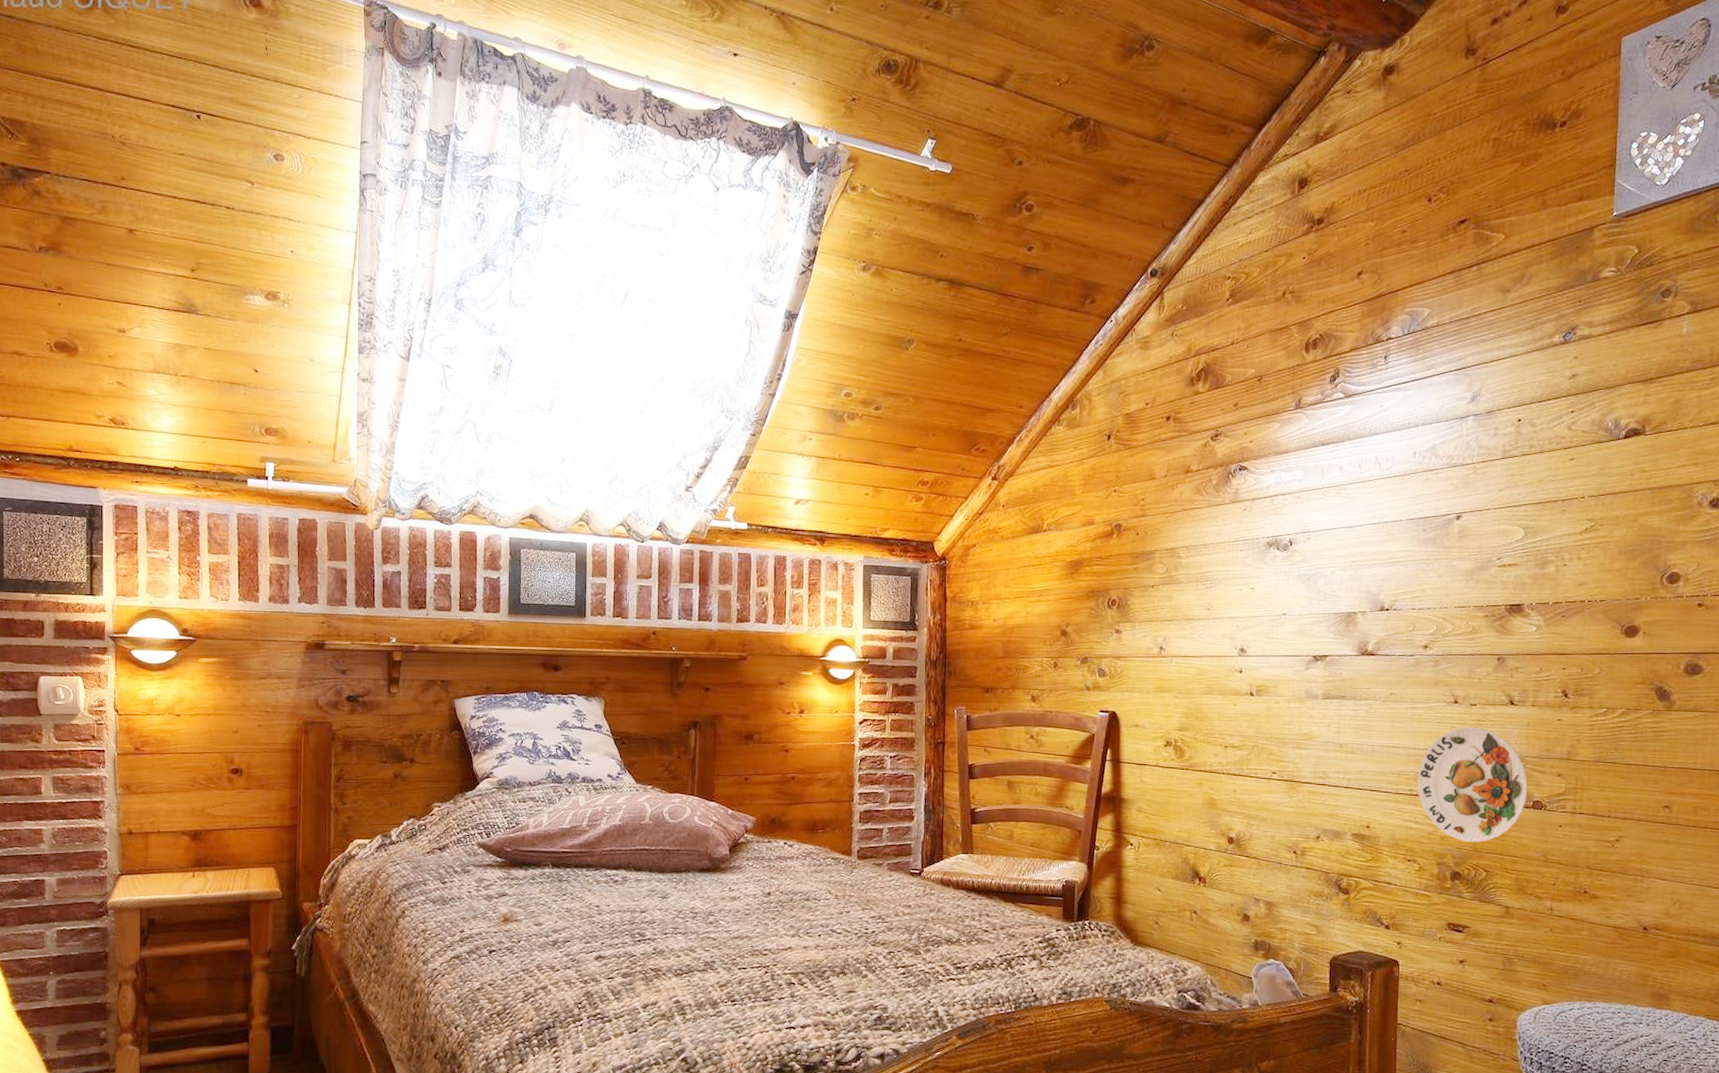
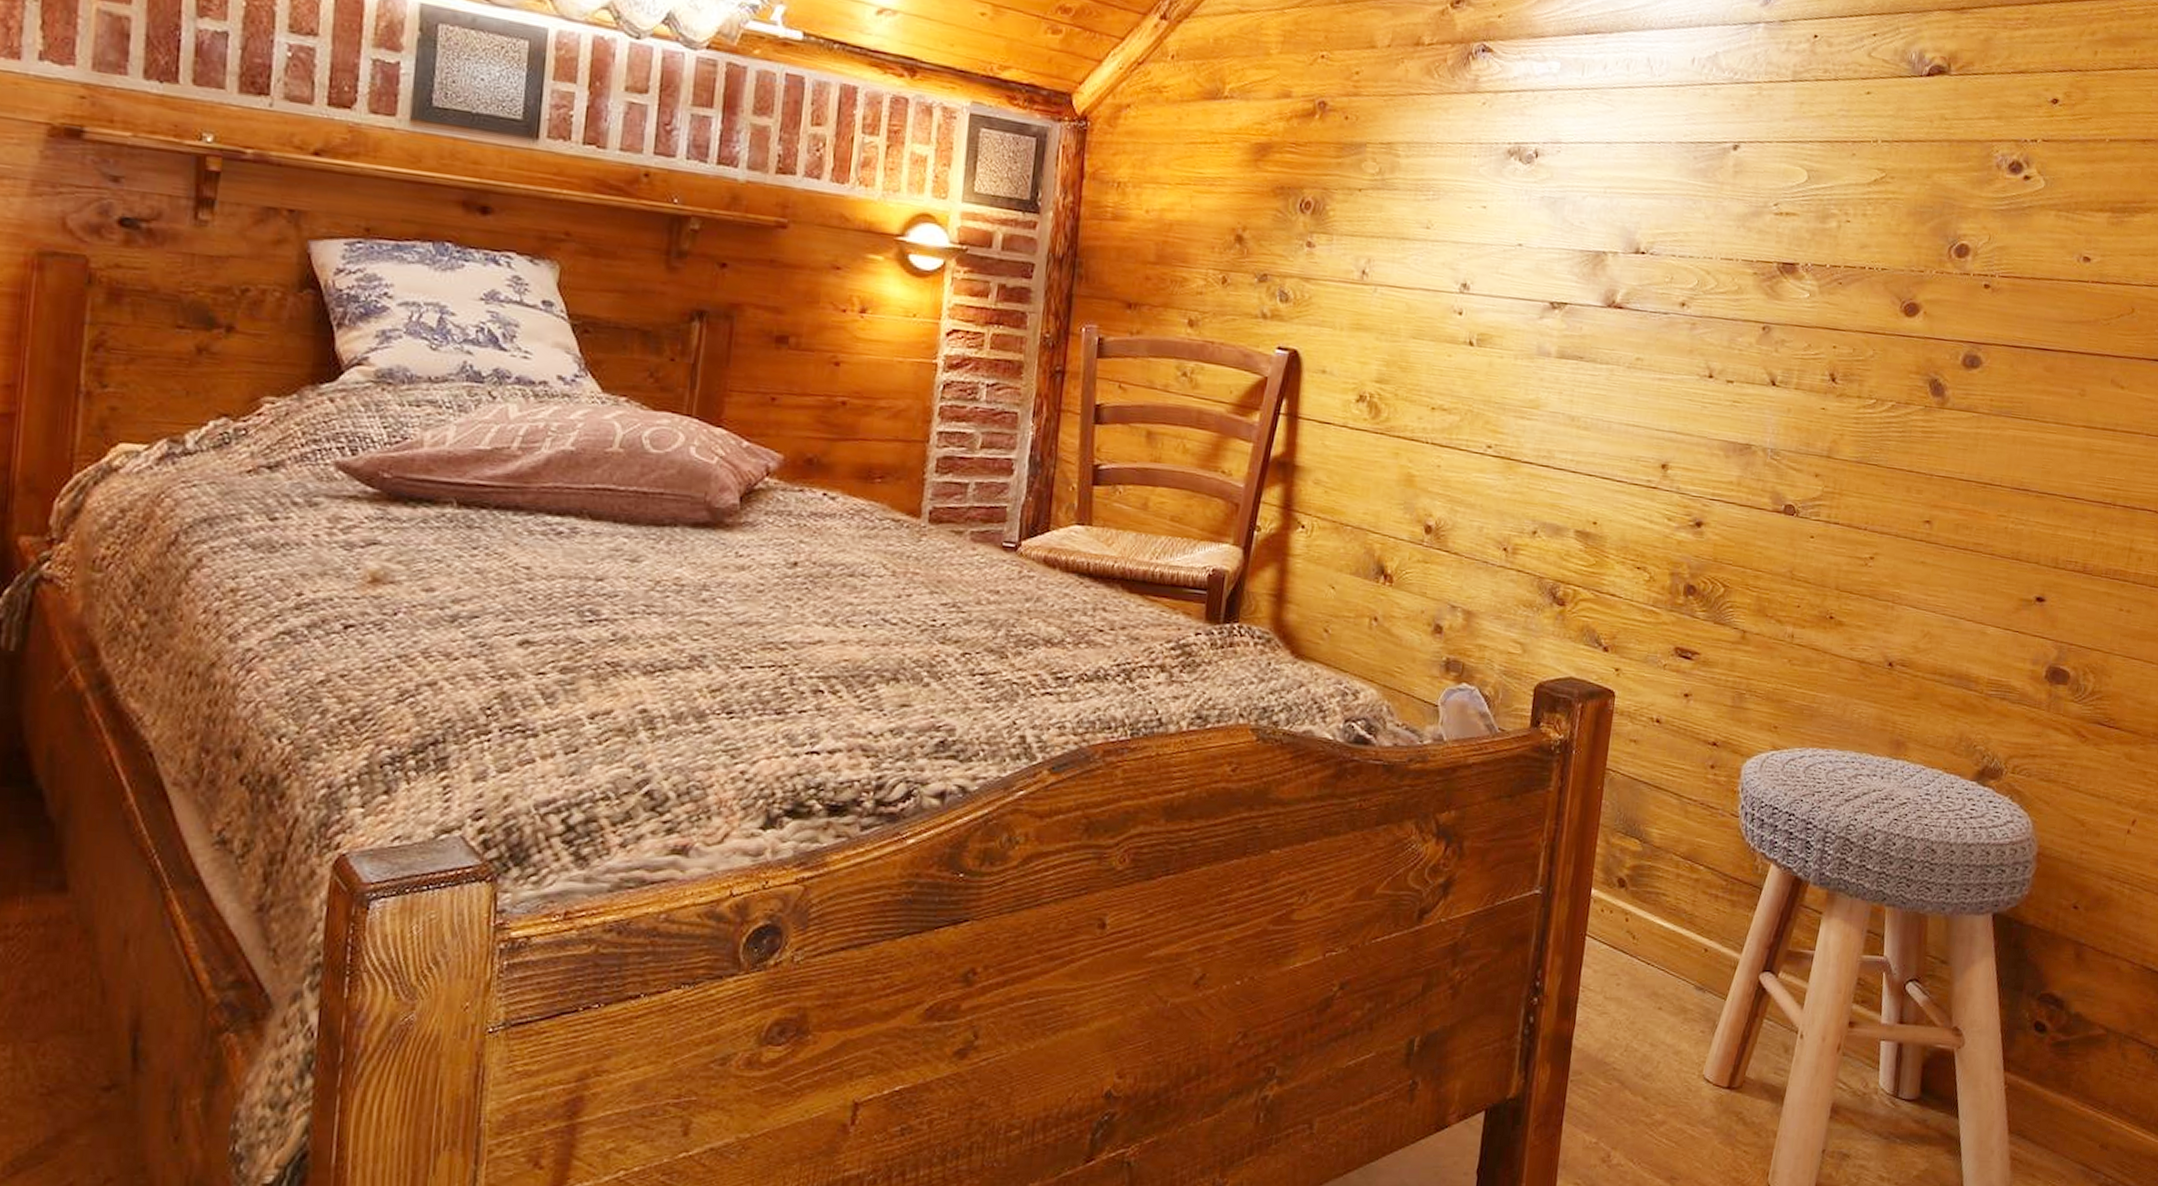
decorative plate: present [1418,727,1528,843] -> none [1656,408,1782,552]

